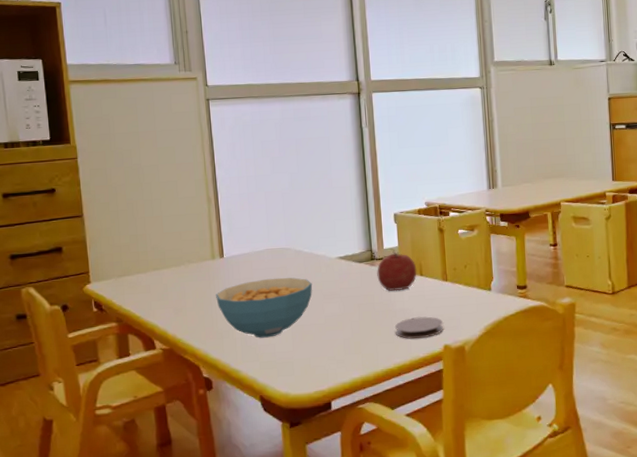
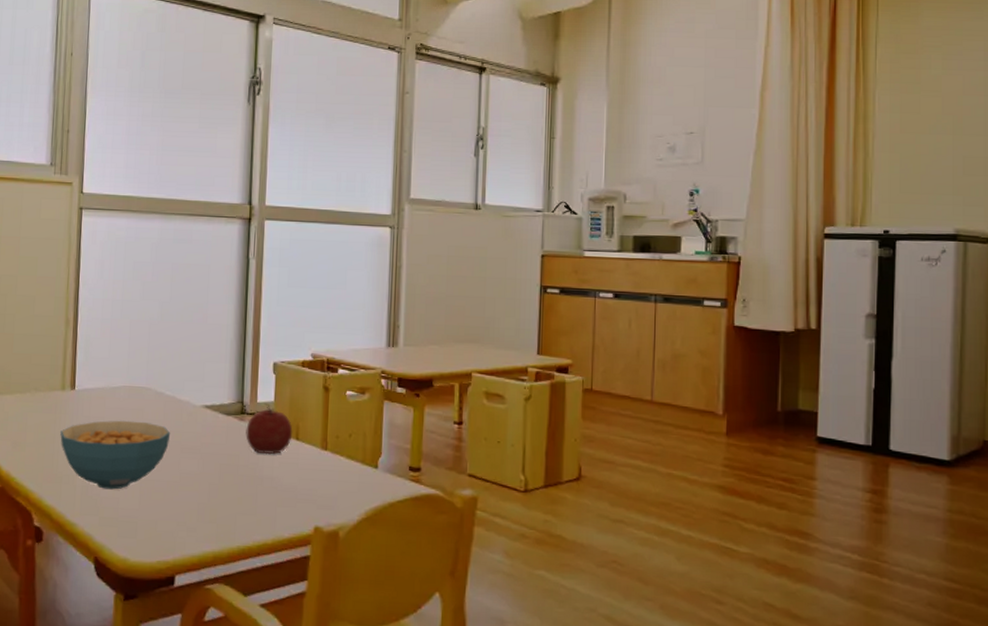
coaster: present [394,316,443,339] -> none [258,488,316,515]

